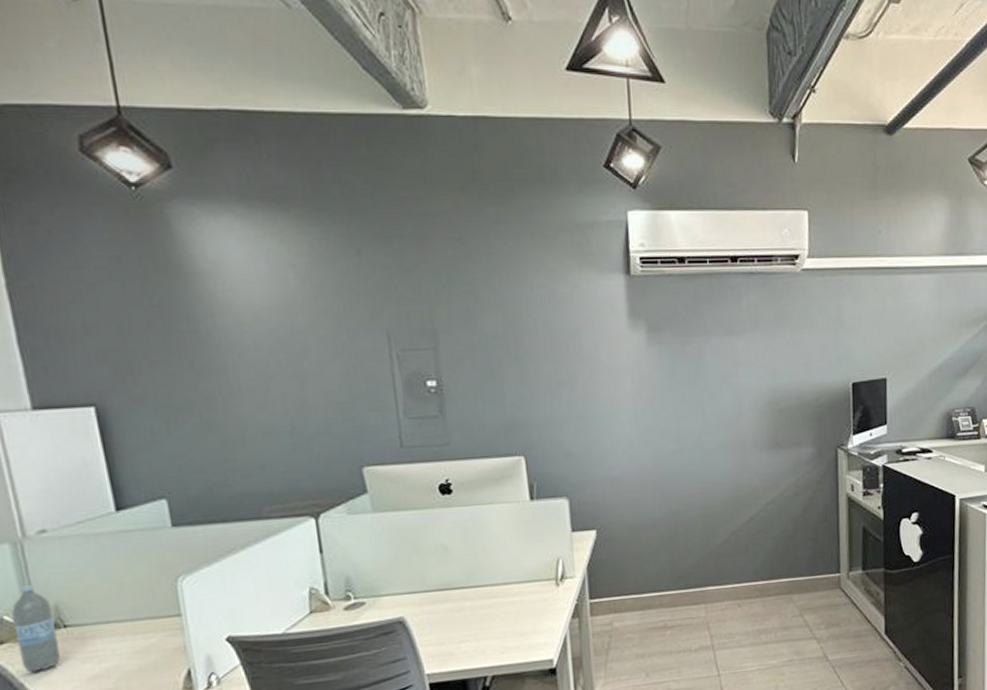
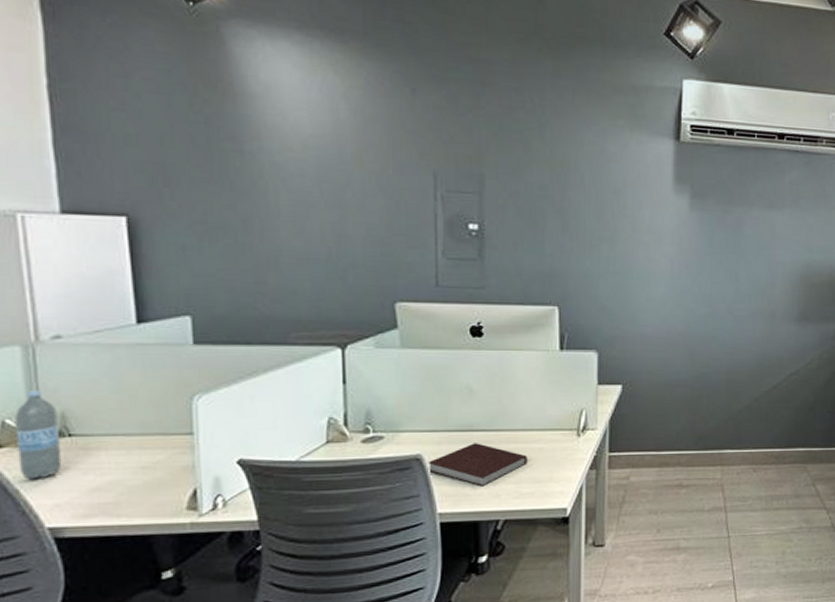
notebook: none [410,601,509,645] -> present [427,443,528,487]

